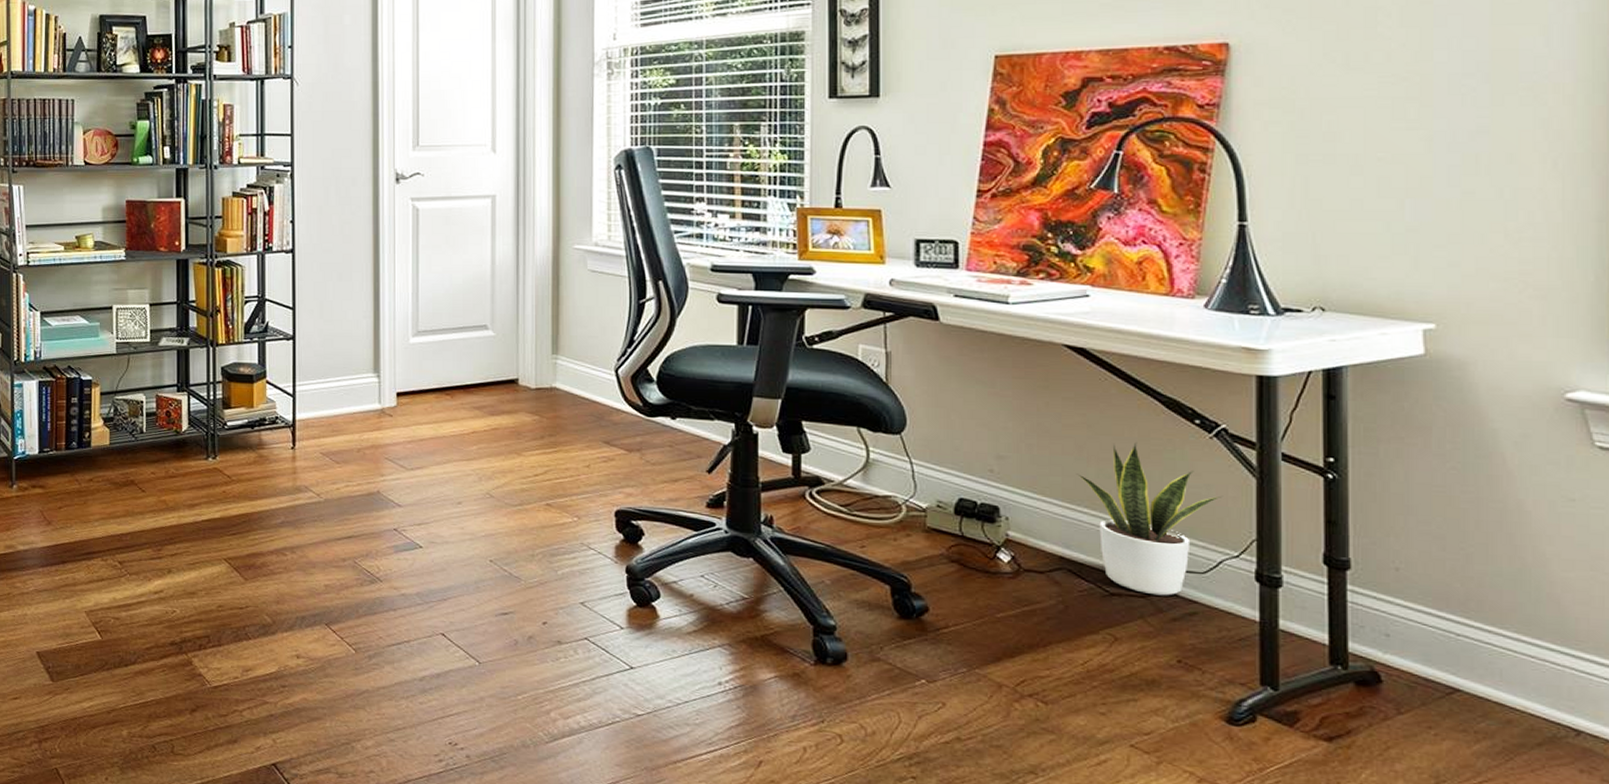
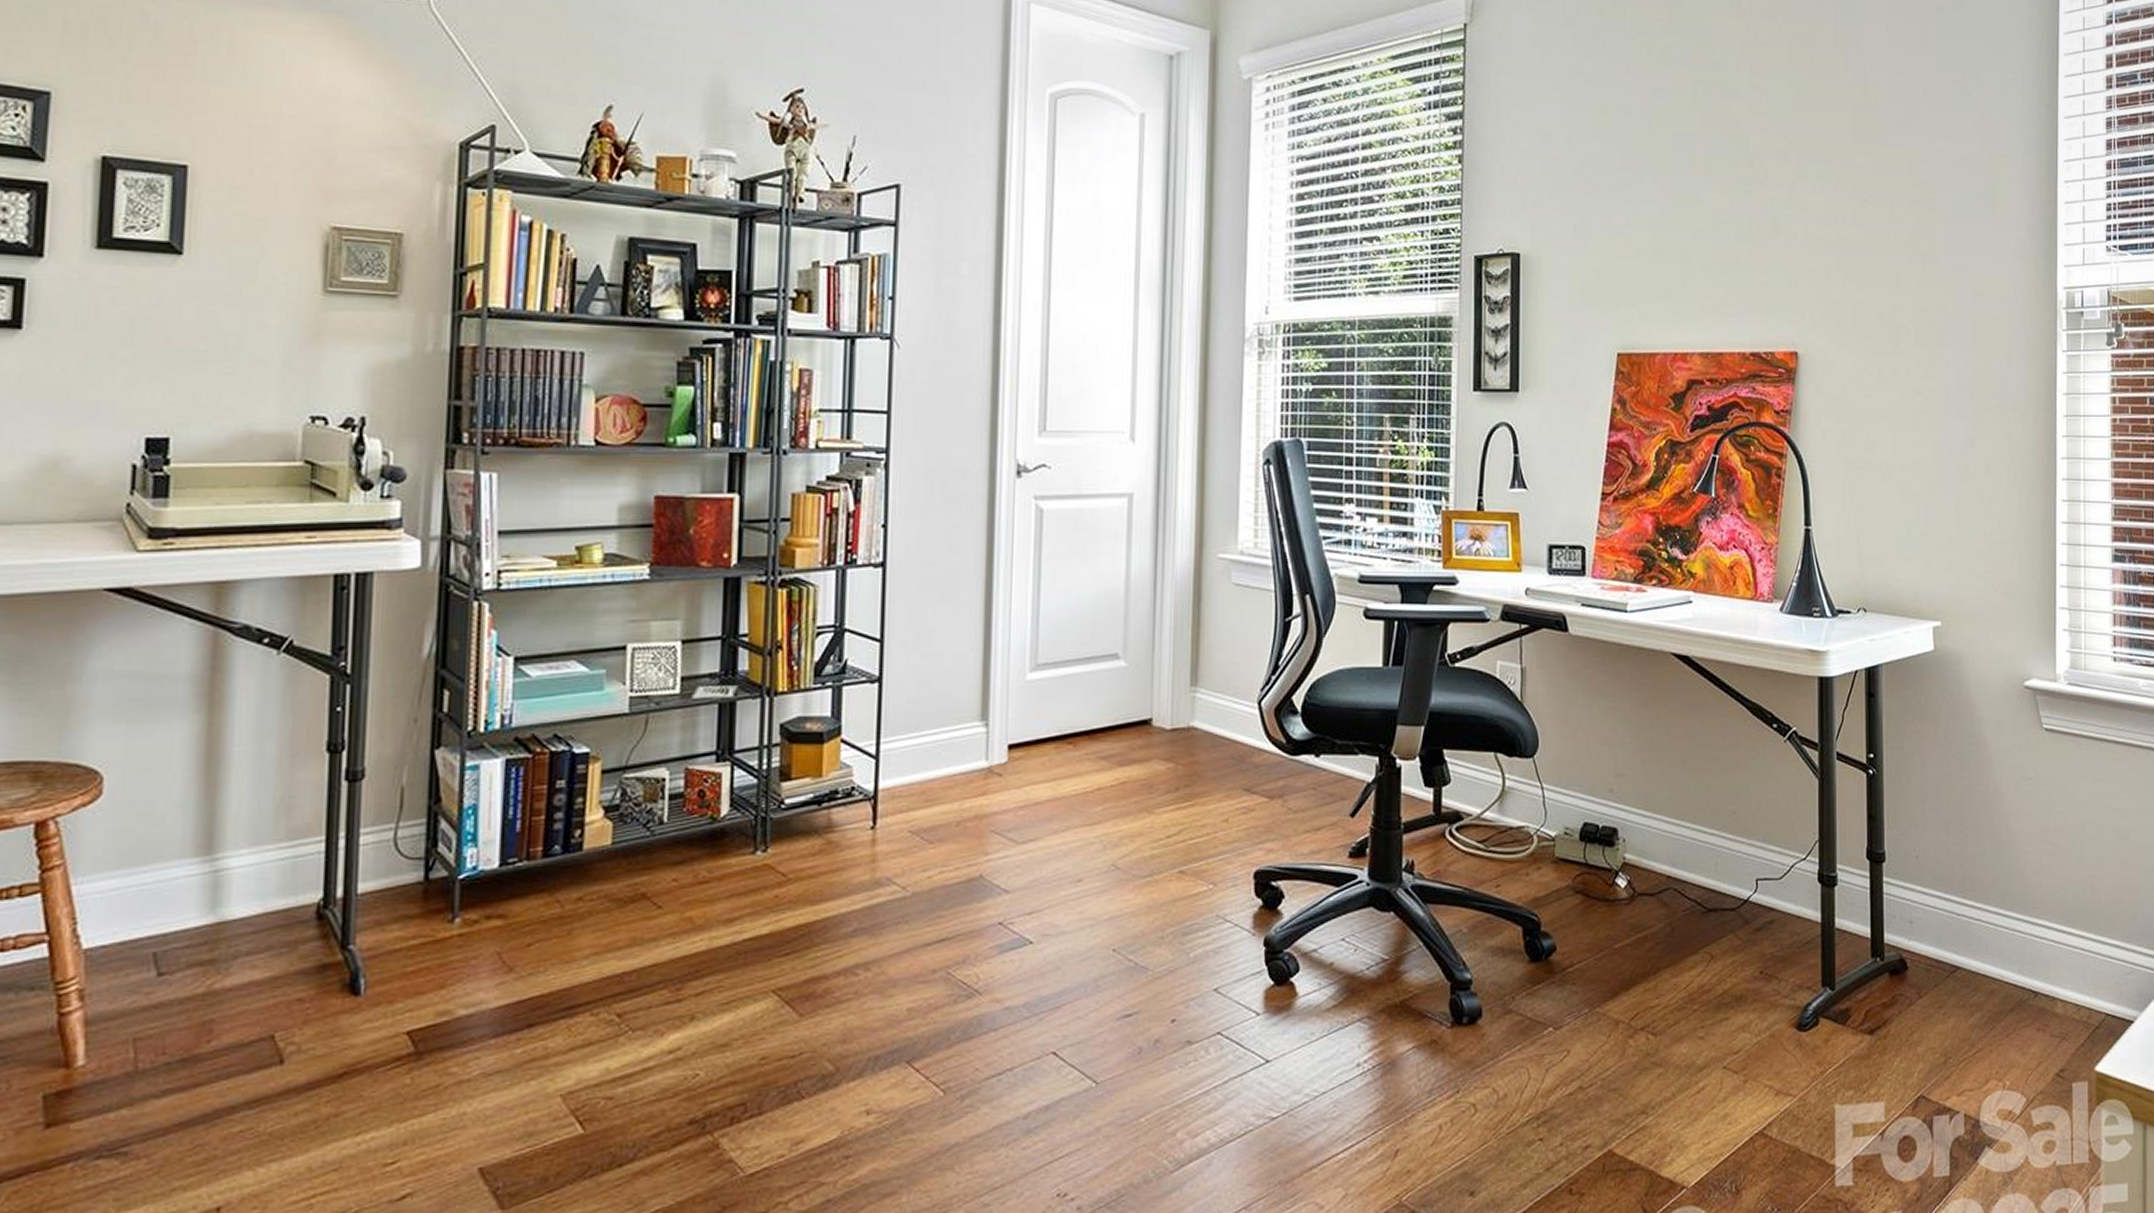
potted plant: present [1076,441,1222,596] -> none [1681,749,1793,907]

